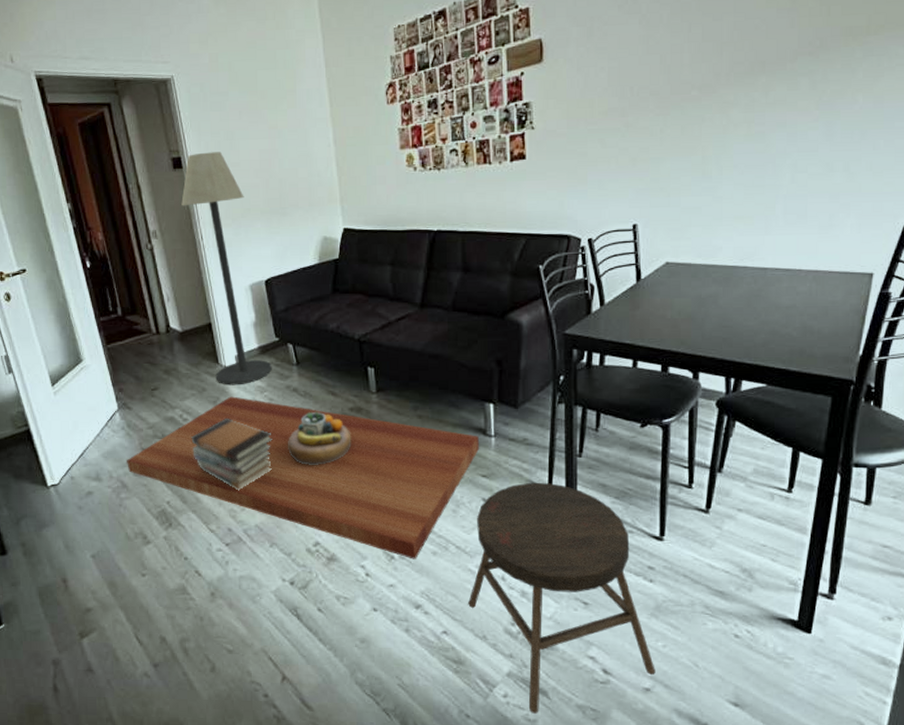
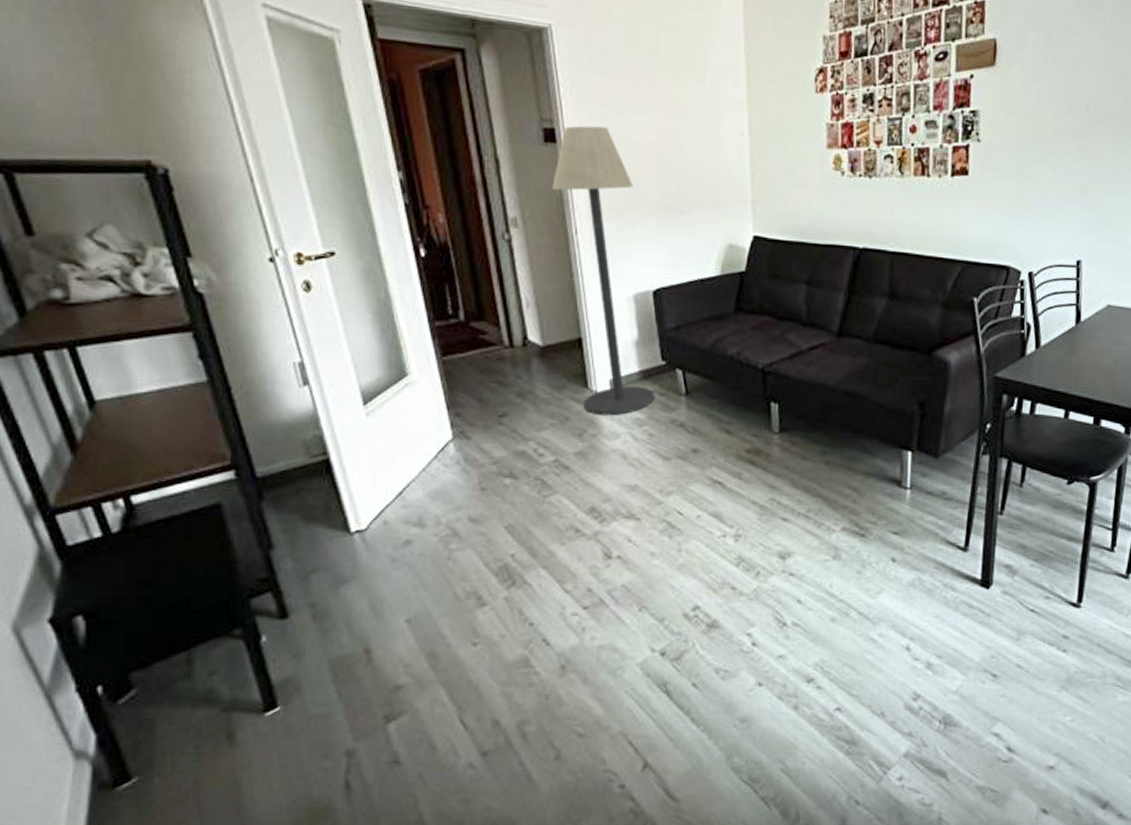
coffee table: present [127,396,480,559] -> none [460,429,894,627]
book stack: present [191,418,272,491] -> none [547,454,650,544]
decorative bowl: present [288,411,352,465] -> none [668,451,746,515]
stool: present [468,483,655,714] -> none [867,542,1061,797]

